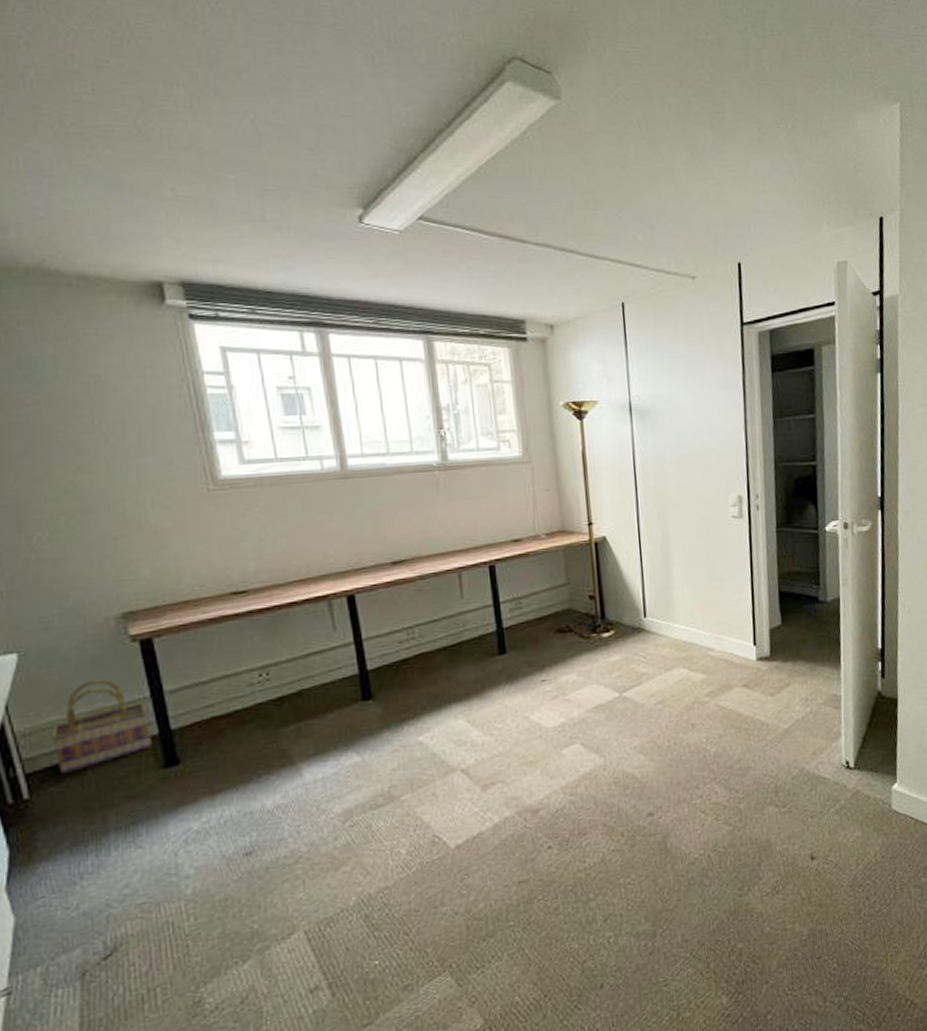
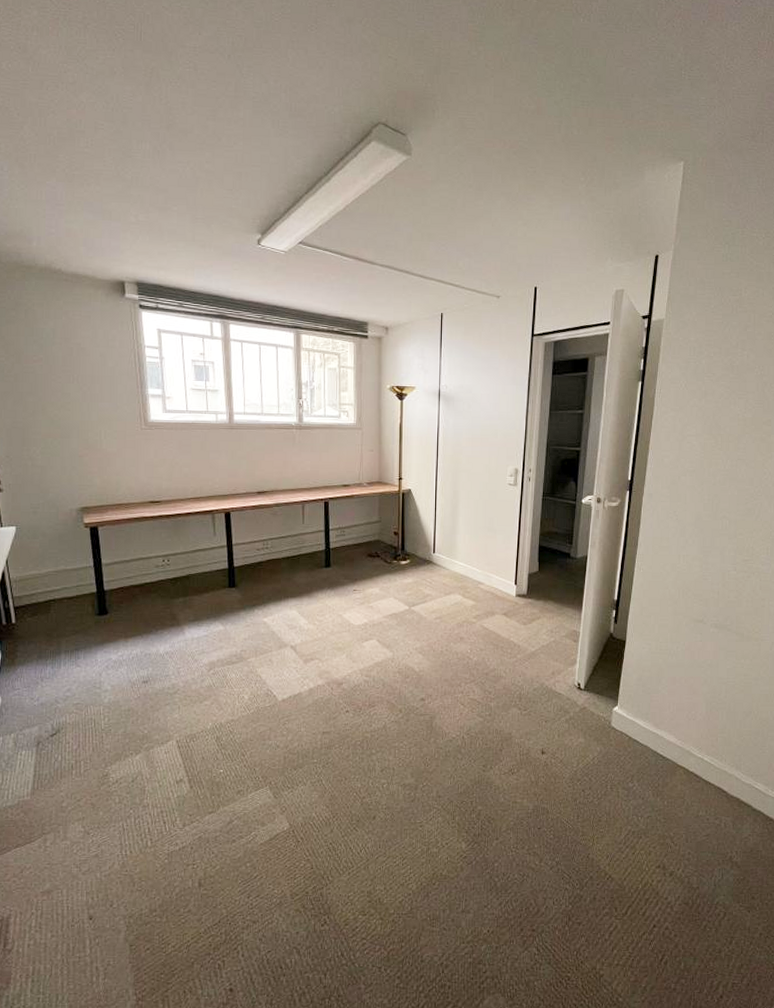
basket: present [50,679,152,774] -> none [31,550,92,610]

